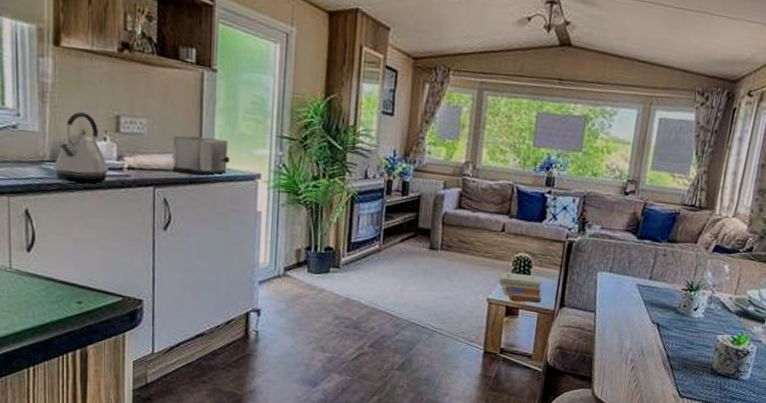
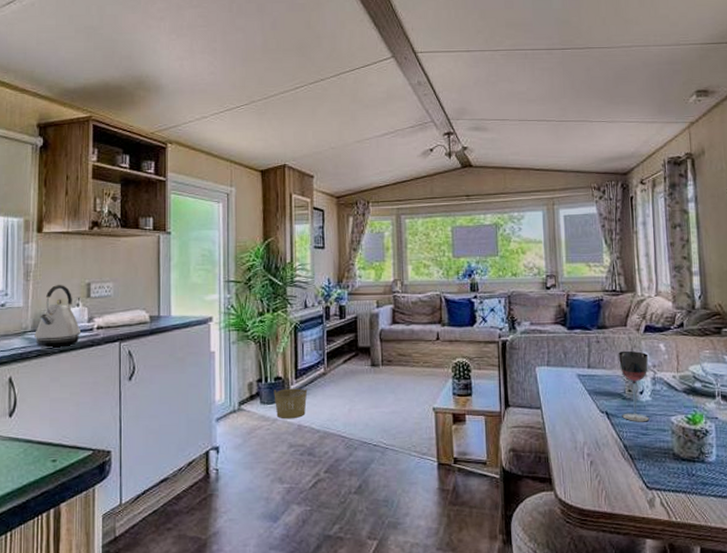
toaster: present [172,135,230,176] -> none [135,291,185,326]
basket: none [322,259,360,292] -> present [273,388,308,419]
books: present [498,271,542,303] -> none [440,378,486,407]
wineglass: none [672,267,711,337] -> present [619,350,650,422]

